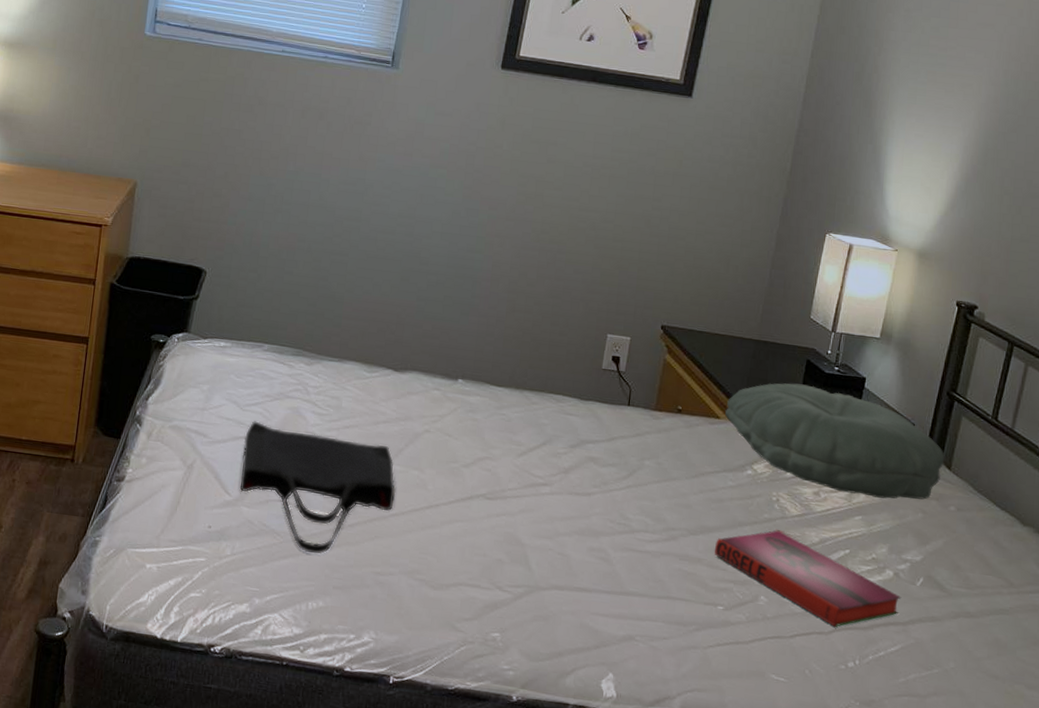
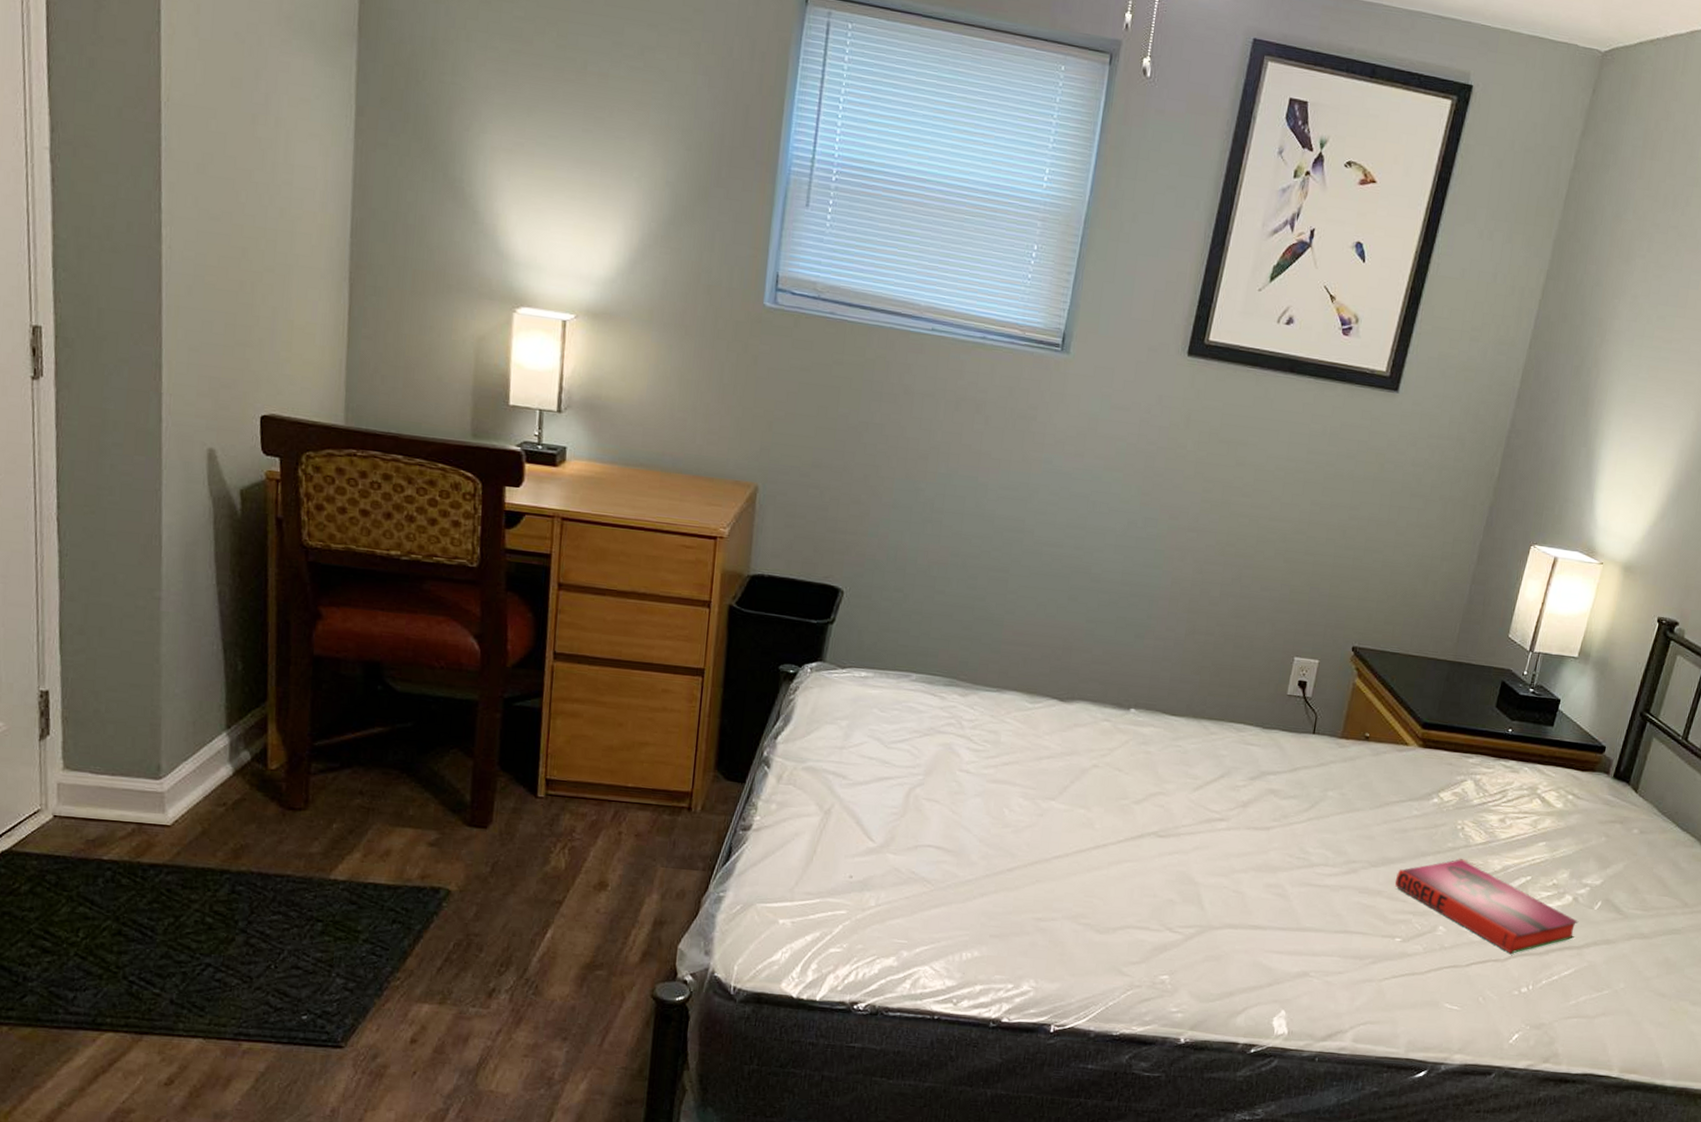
tote bag: present [240,421,395,555] -> none [885,759,1059,902]
pillow: present [725,383,945,500] -> none [1414,706,1633,824]

